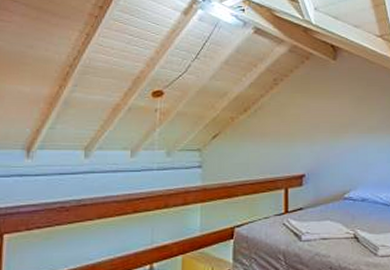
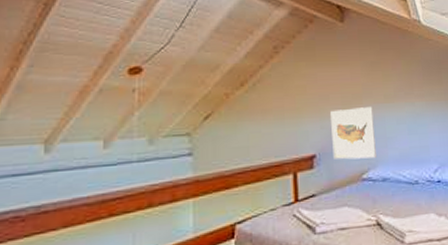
wall art: none [320,136,358,181] -> present [330,107,376,160]

